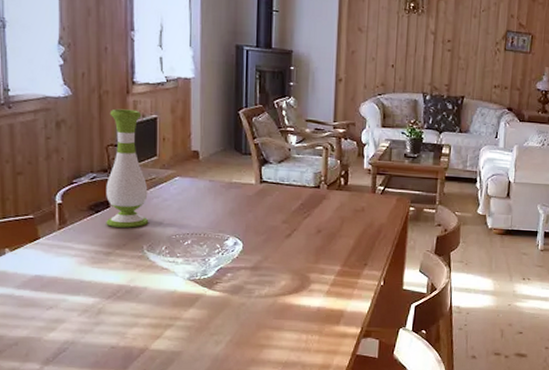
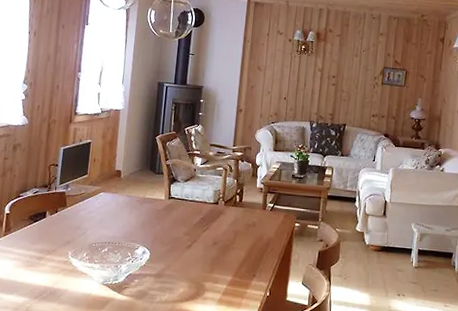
vase: present [106,108,149,228] -> none [41,135,80,236]

